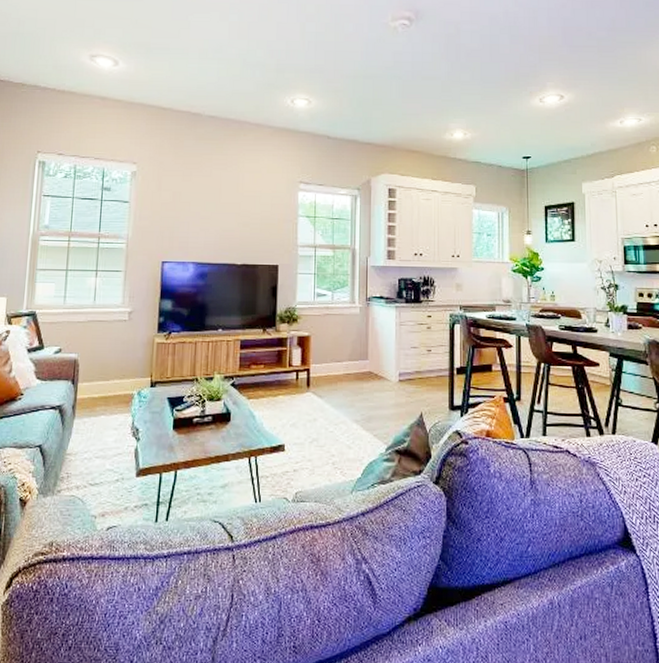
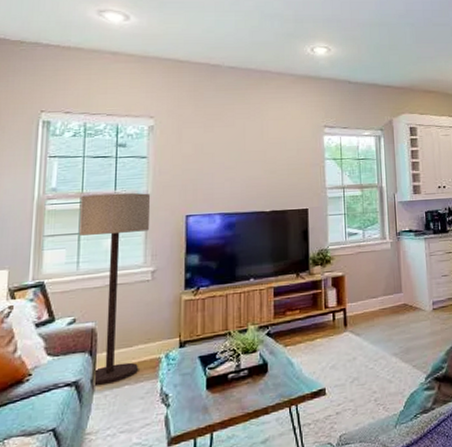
floor lamp: none [67,234,131,413] -> present [80,193,151,387]

